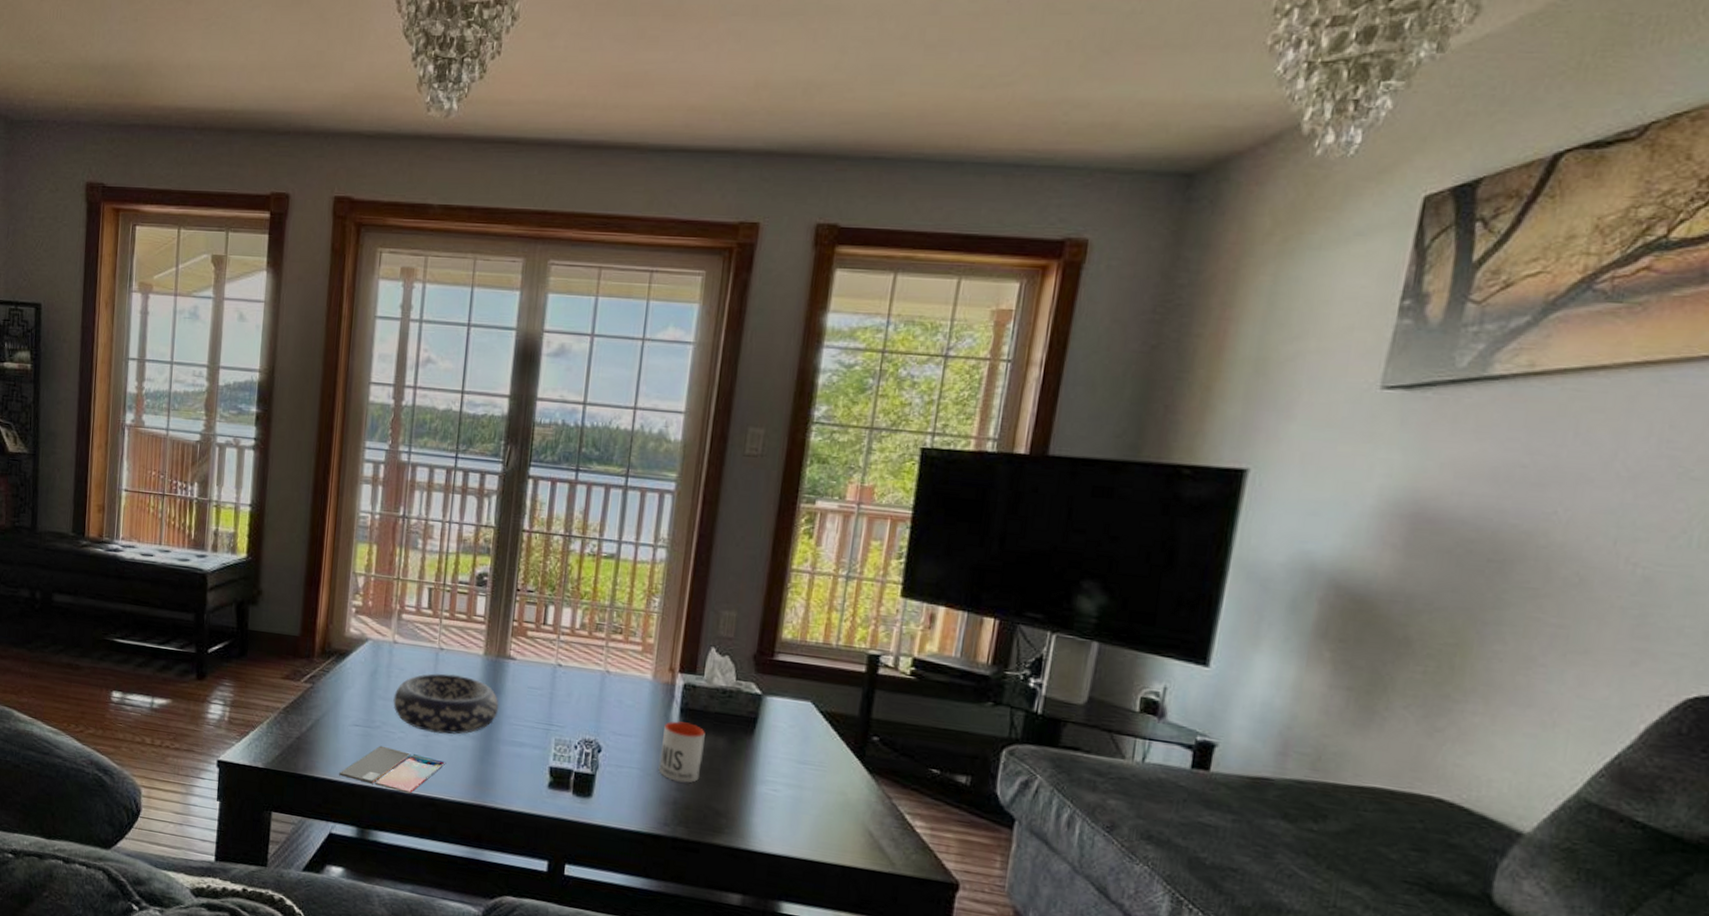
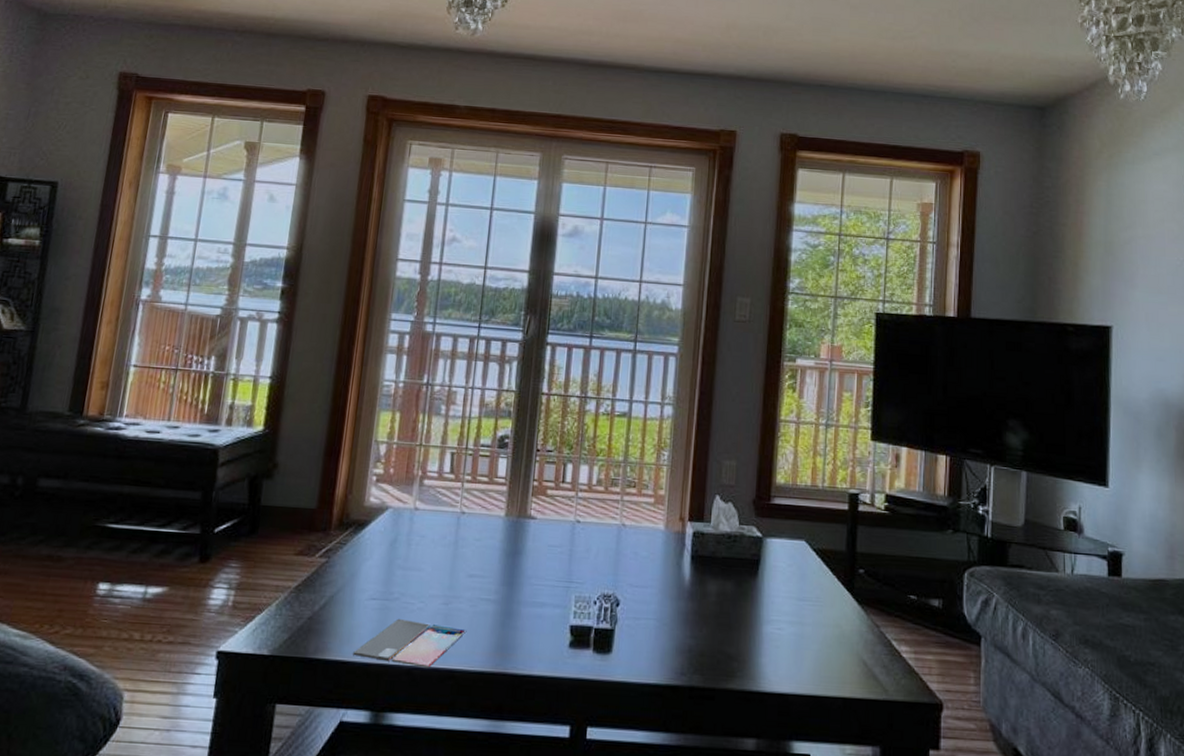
decorative bowl: present [393,673,499,735] -> none [413,537,520,601]
mug: present [658,721,705,783] -> none [673,568,715,630]

